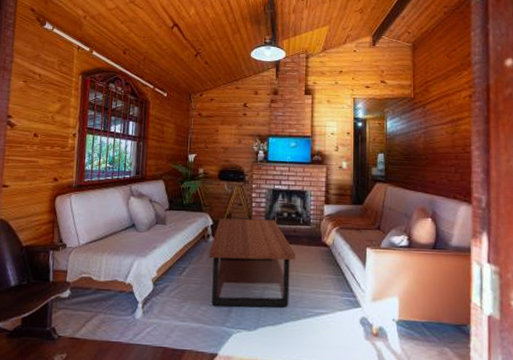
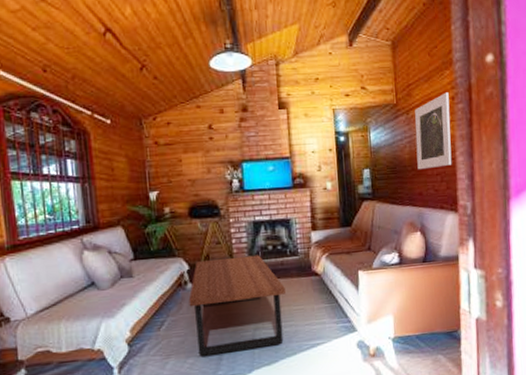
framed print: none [431,91,467,160] -> present [415,92,452,170]

